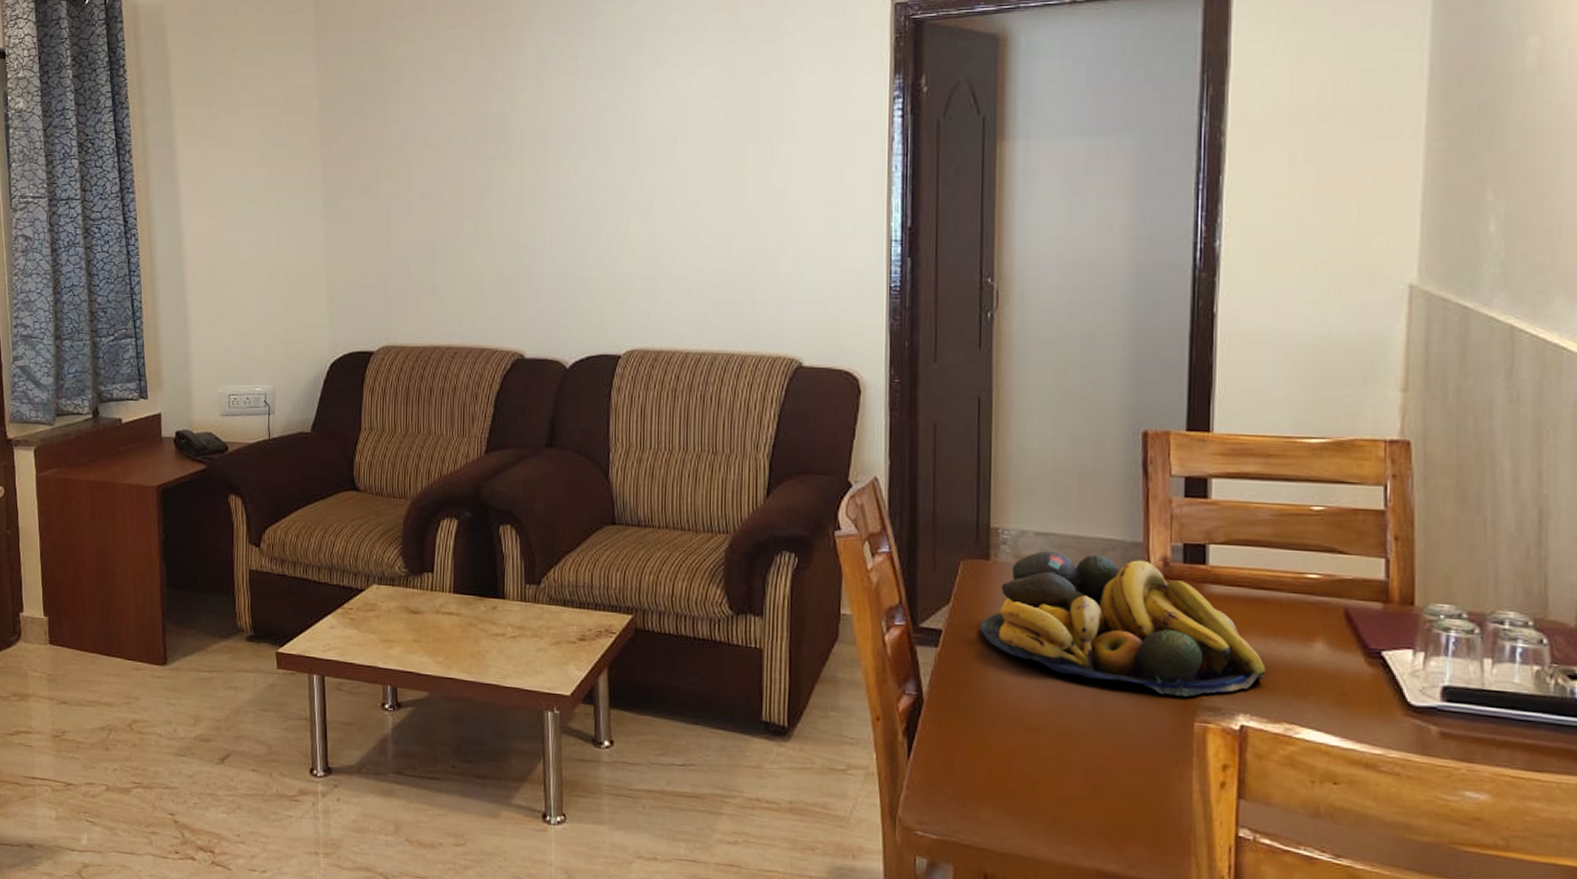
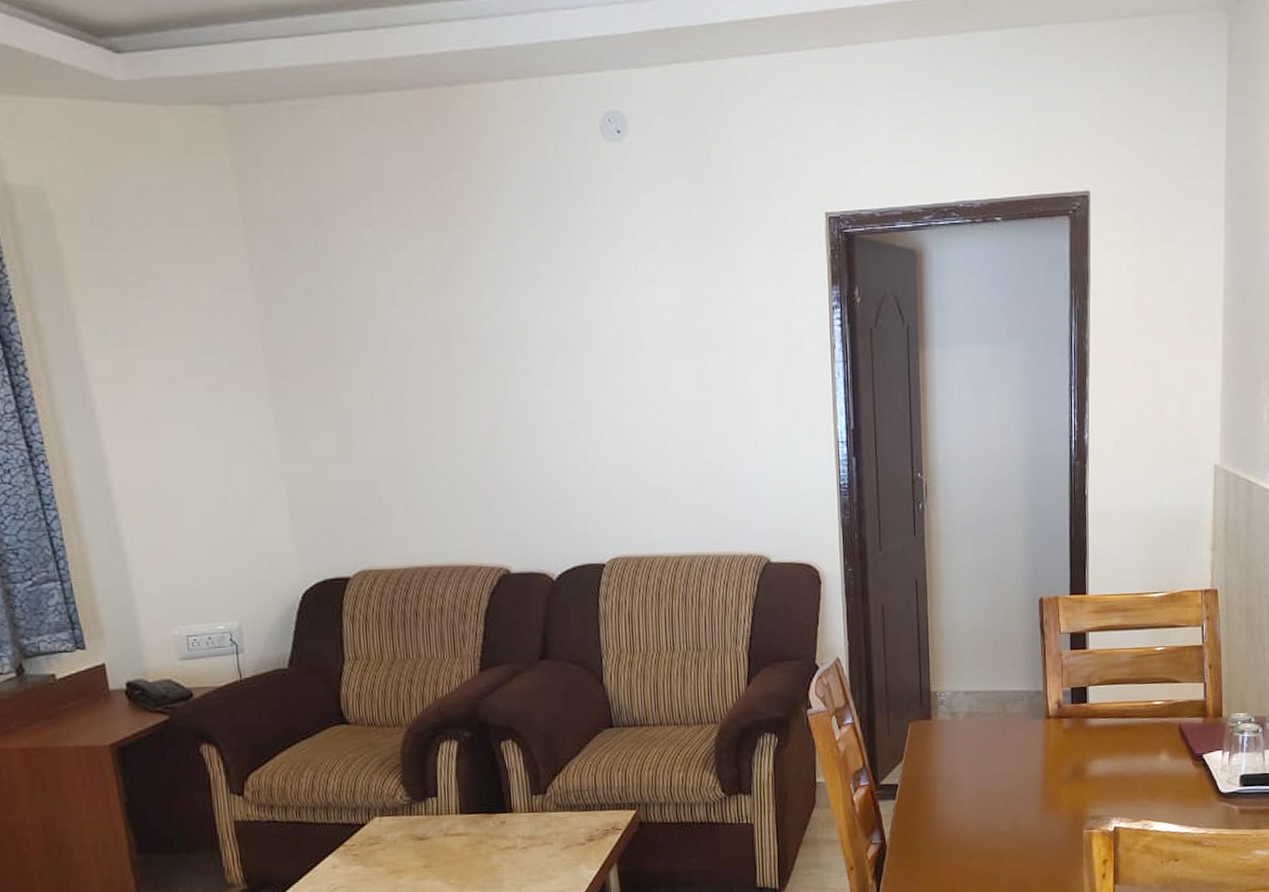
fruit bowl: present [980,551,1266,697] -> none [927,704,1130,812]

